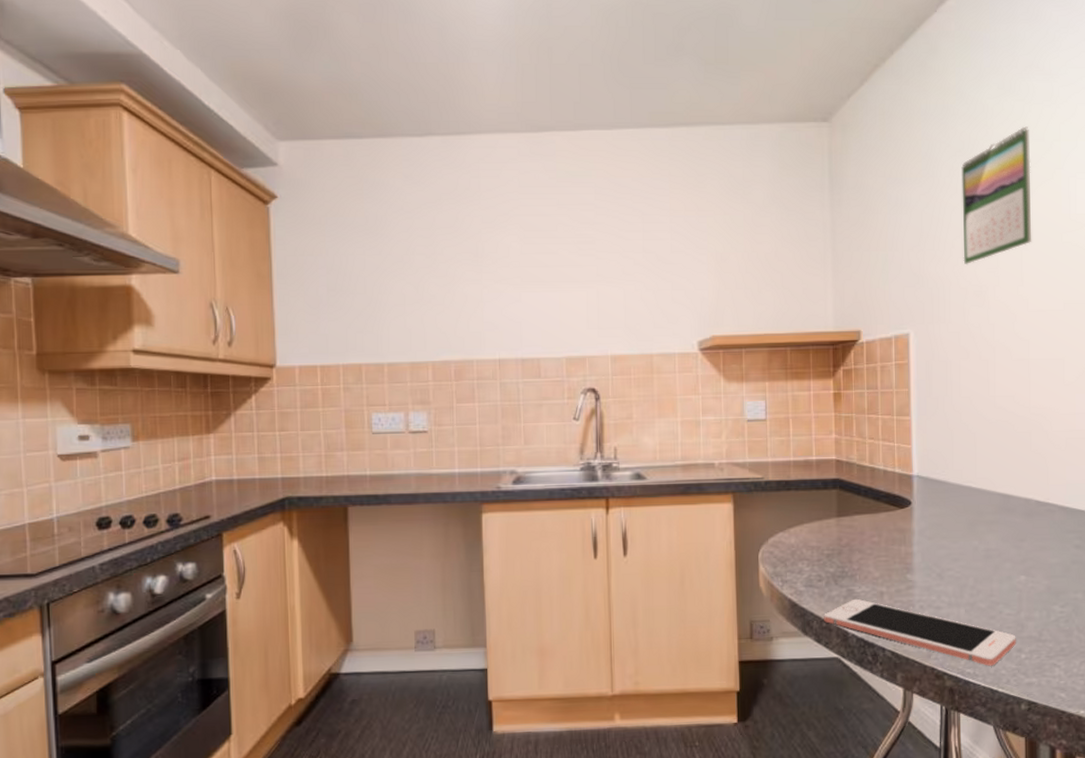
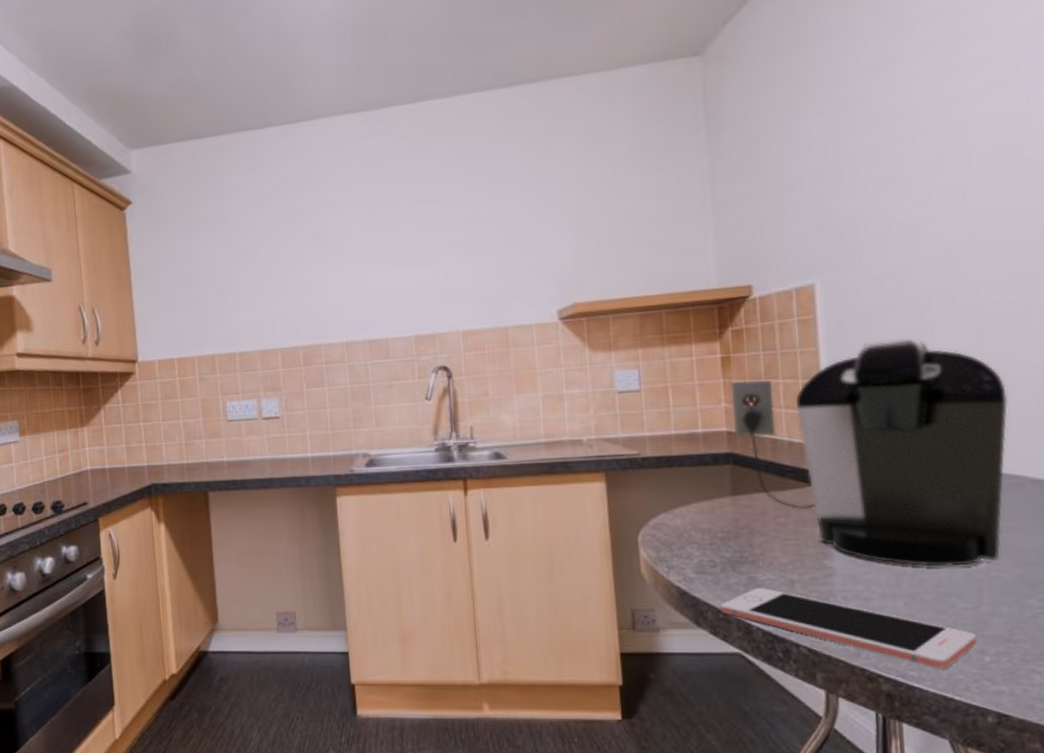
coffee maker: none [840,385,1046,579] -> present [730,337,1009,567]
calendar: present [961,126,1032,265] -> none [875,25,977,199]

